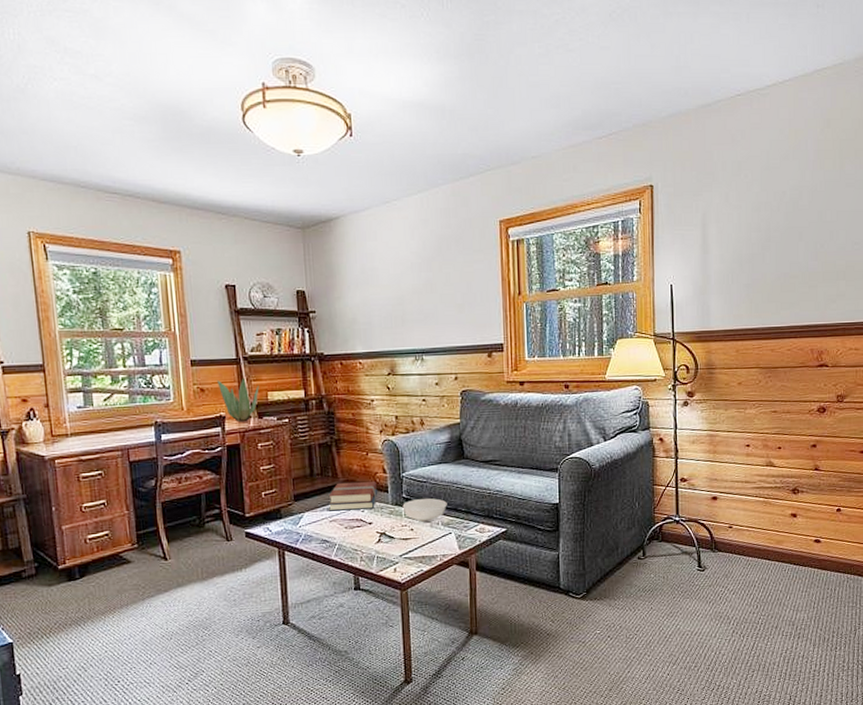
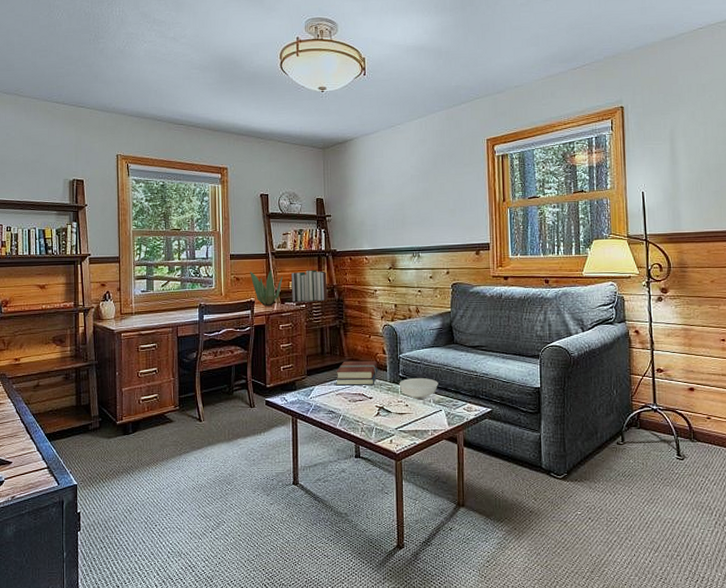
books: none [270,377,315,417] -> present [291,270,327,302]

